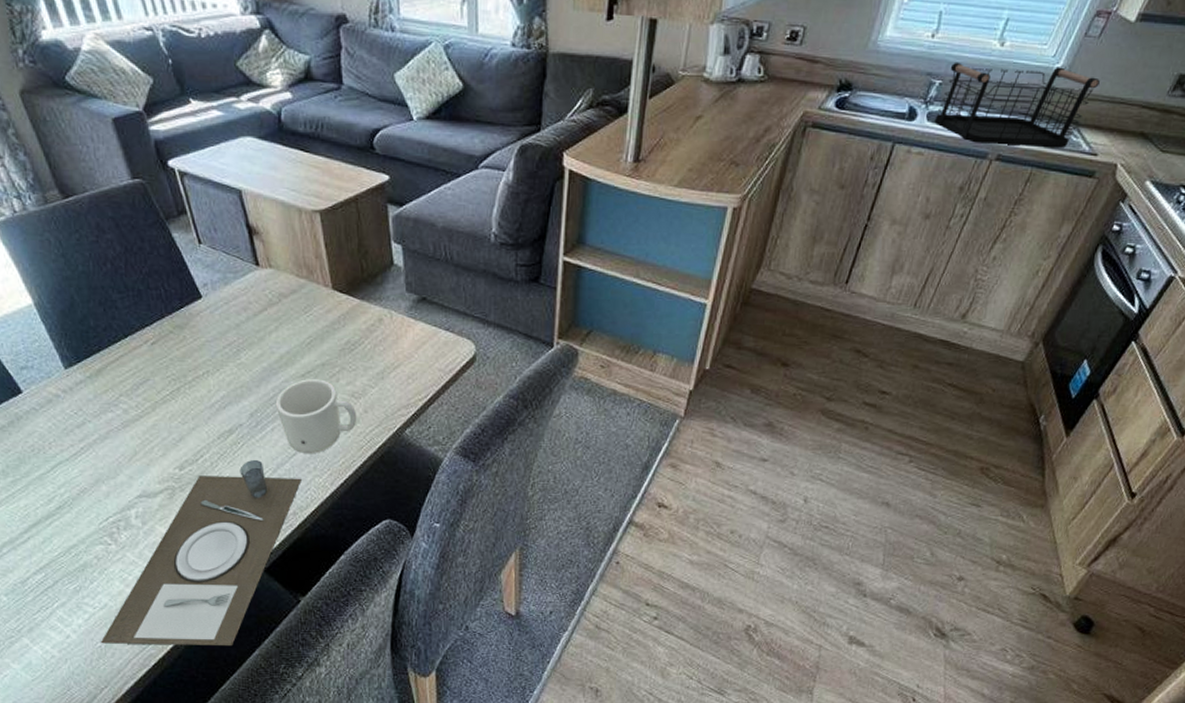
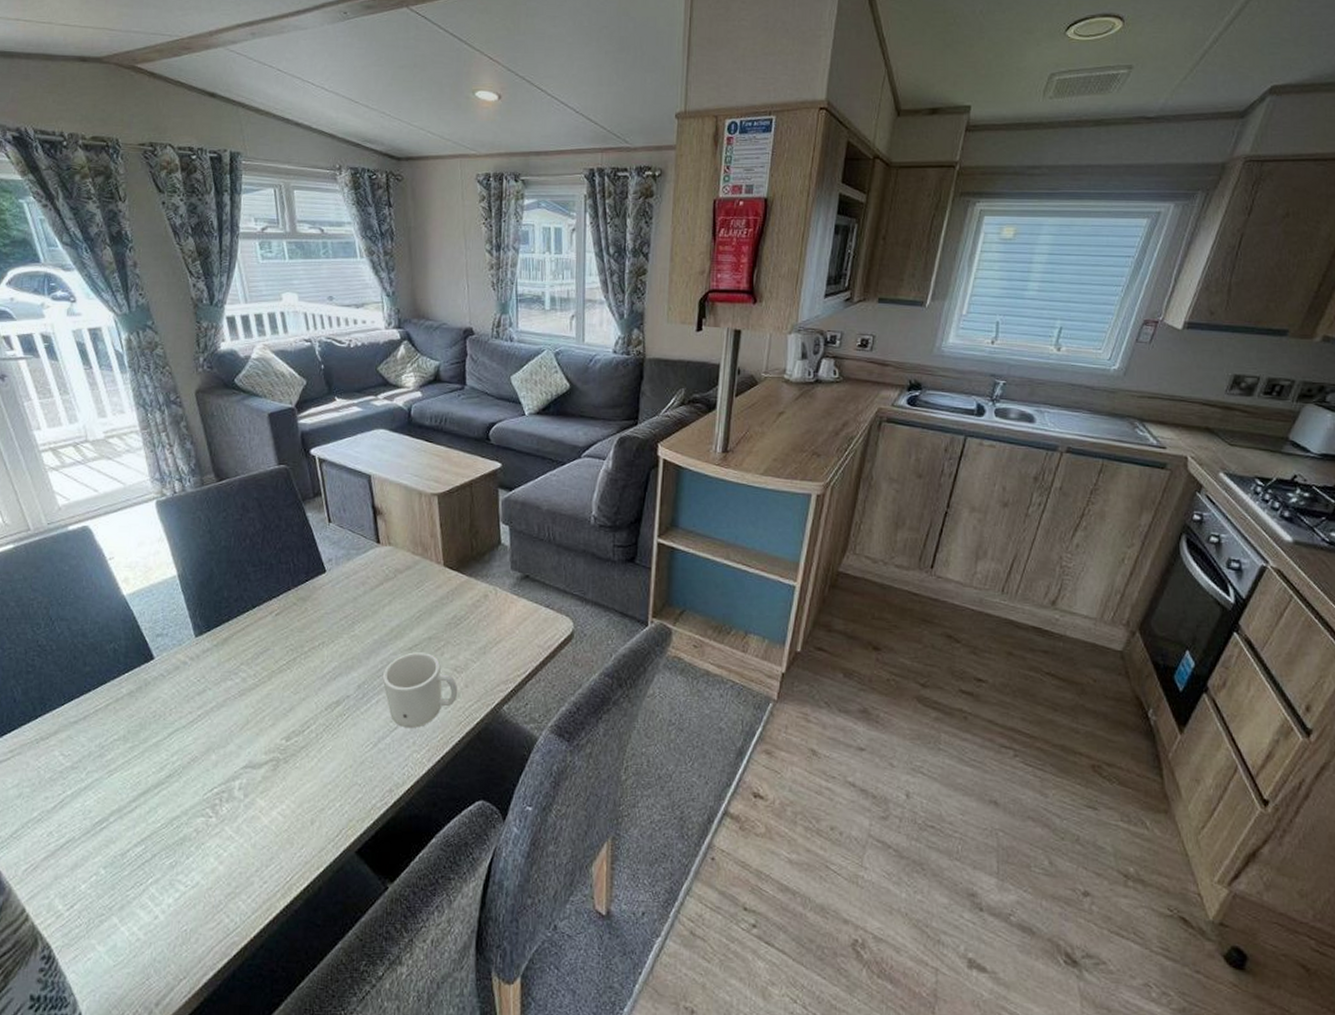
place setting: present [100,460,301,645] -> none [186,733,400,936]
dish rack: present [934,61,1100,147] -> none [1002,364,1157,441]

